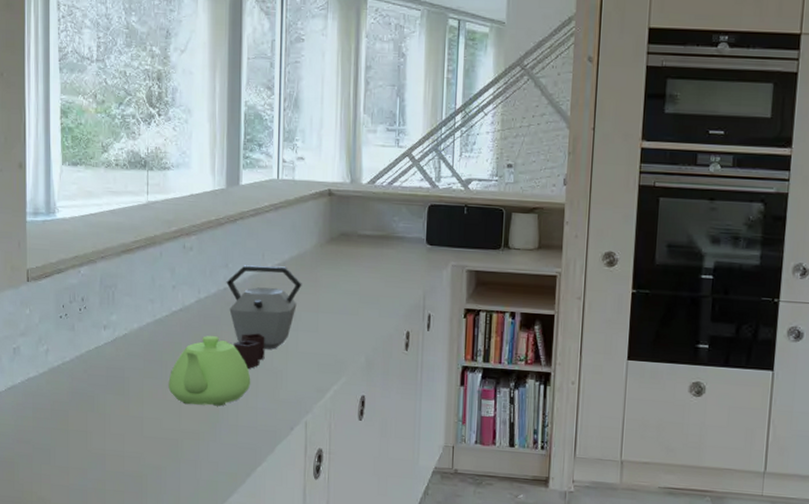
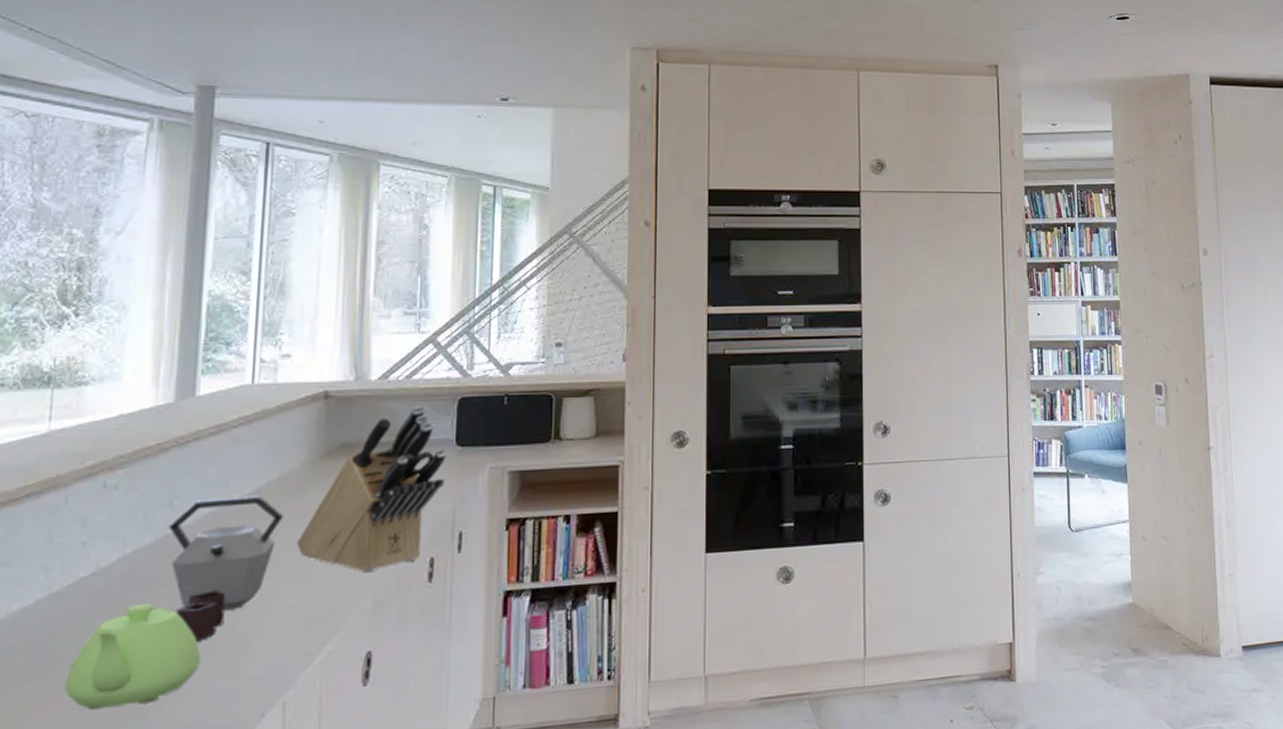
knife block: none [311,208,419,336] -> present [296,406,447,573]

